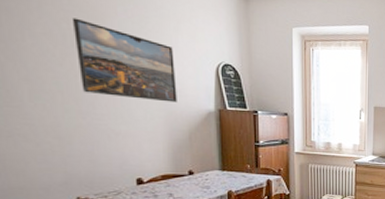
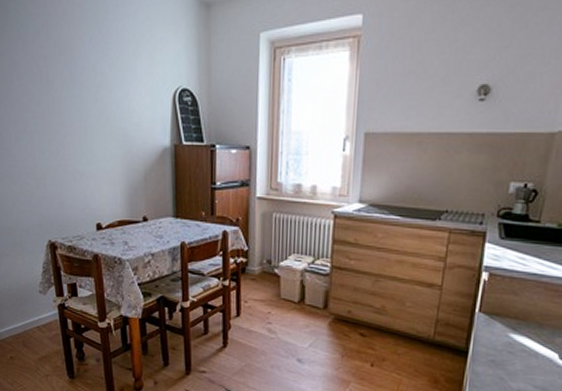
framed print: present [71,18,177,103] -> none [47,54,134,139]

